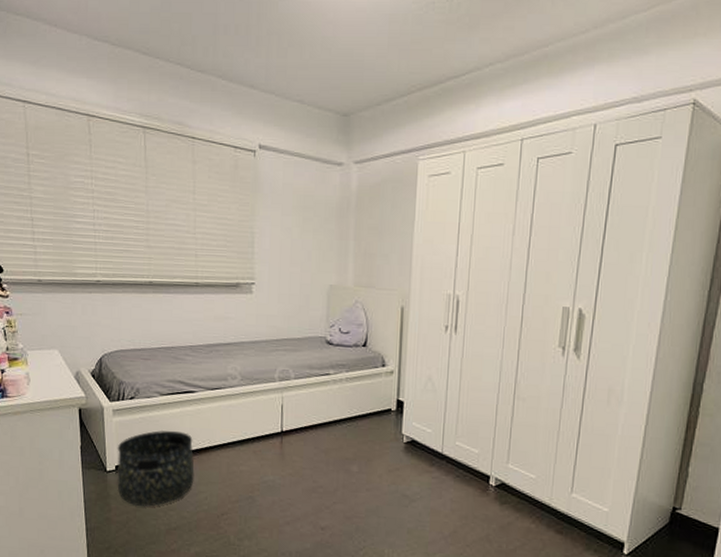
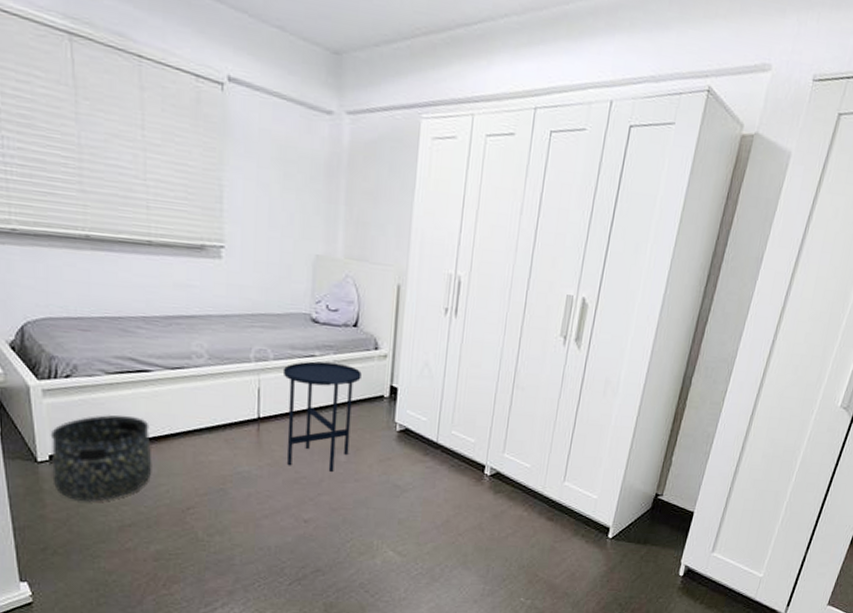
side table: none [302,379,371,481] -> present [282,361,362,472]

